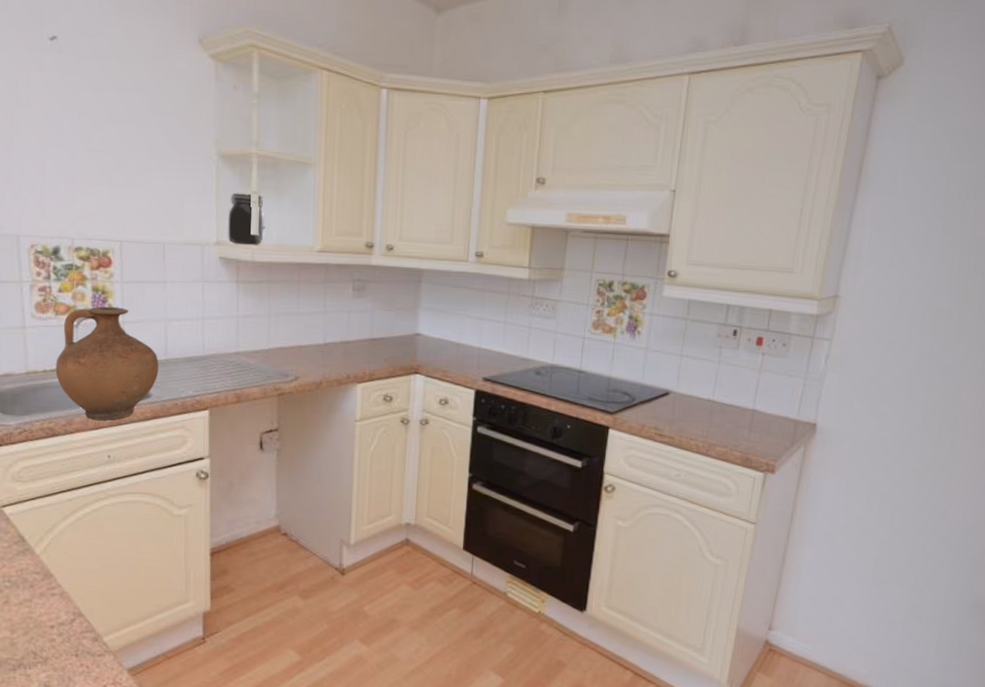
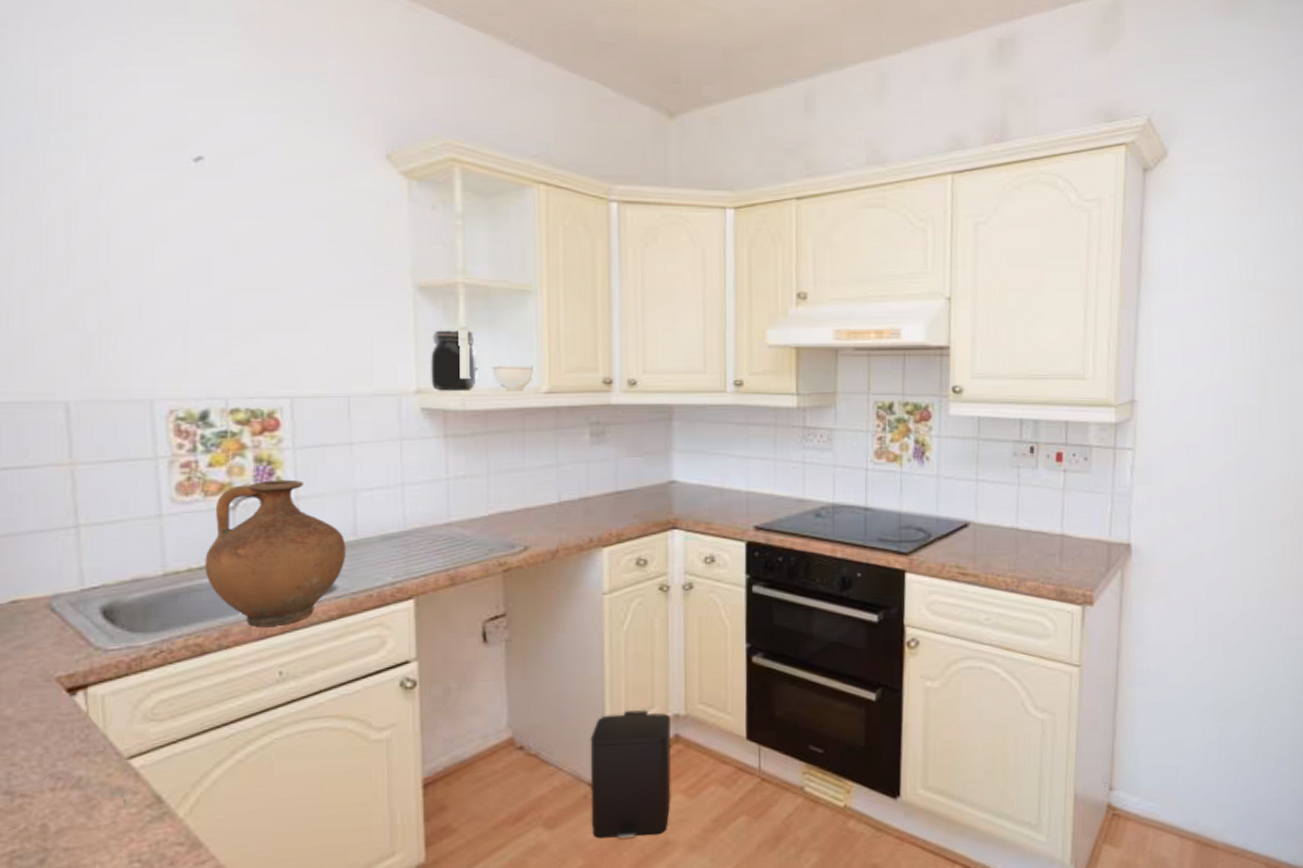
bowl: none [275,226,311,249] -> present [491,366,536,391]
pedal bin: none [335,516,404,614] -> present [590,710,672,840]

